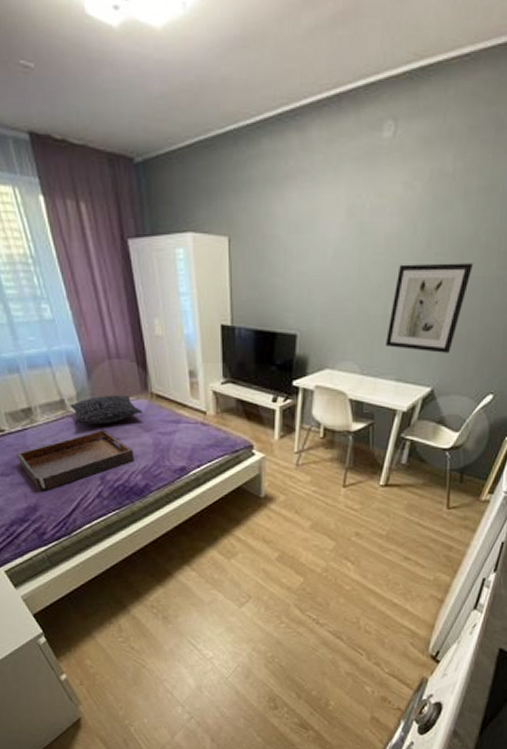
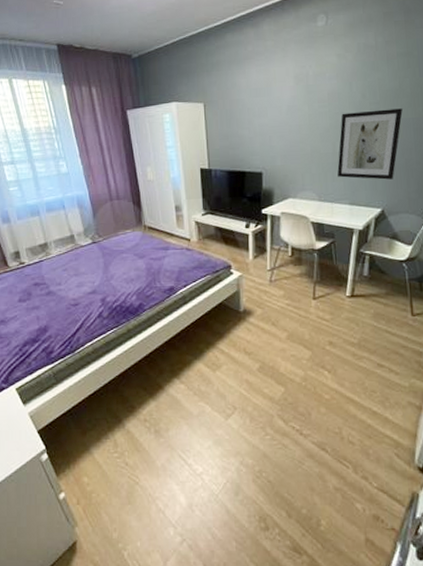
serving tray: present [16,429,134,491] -> none [33,258,130,314]
pillow: present [70,395,142,425] -> none [78,228,137,255]

